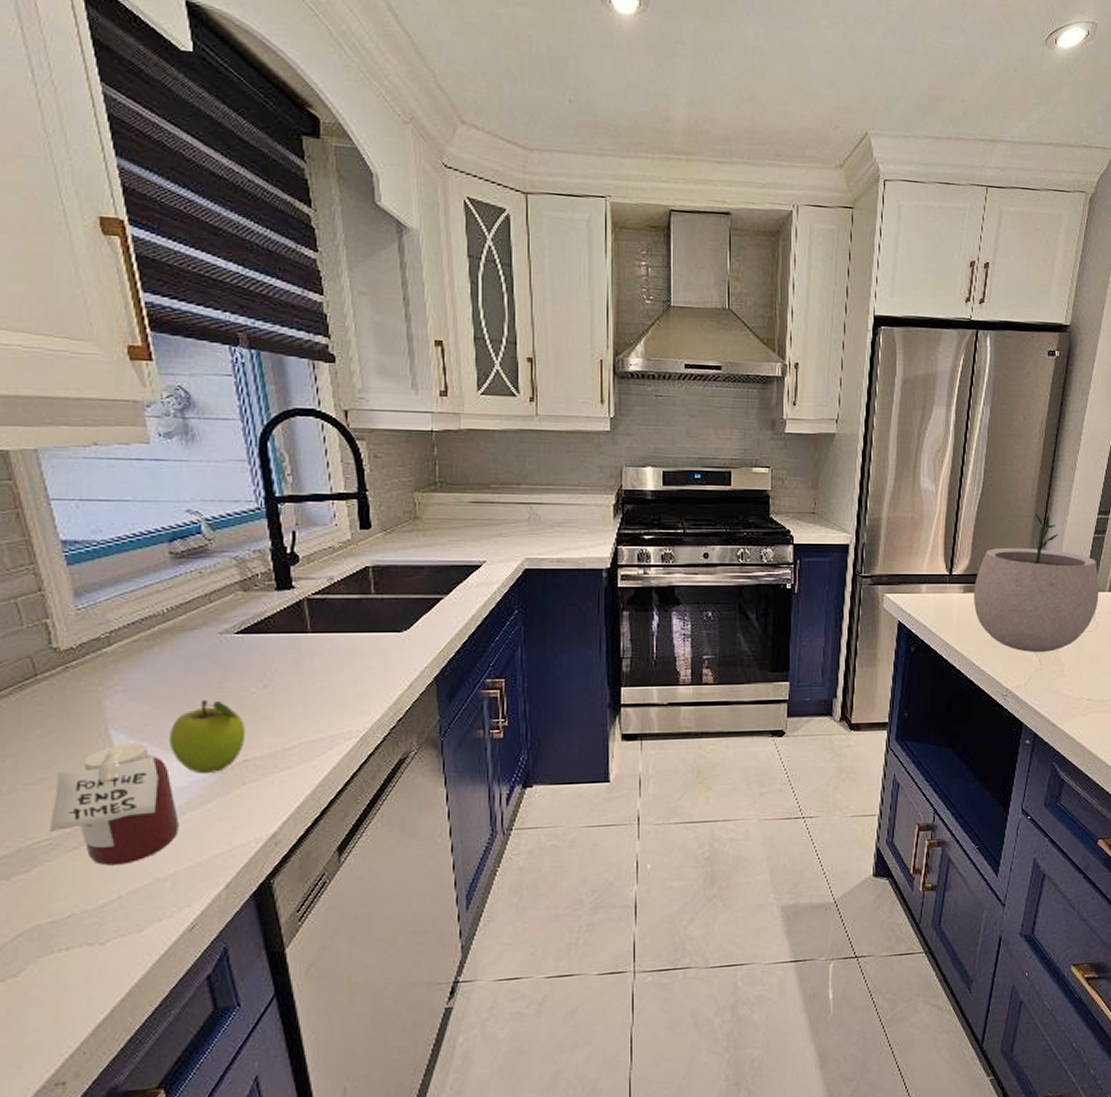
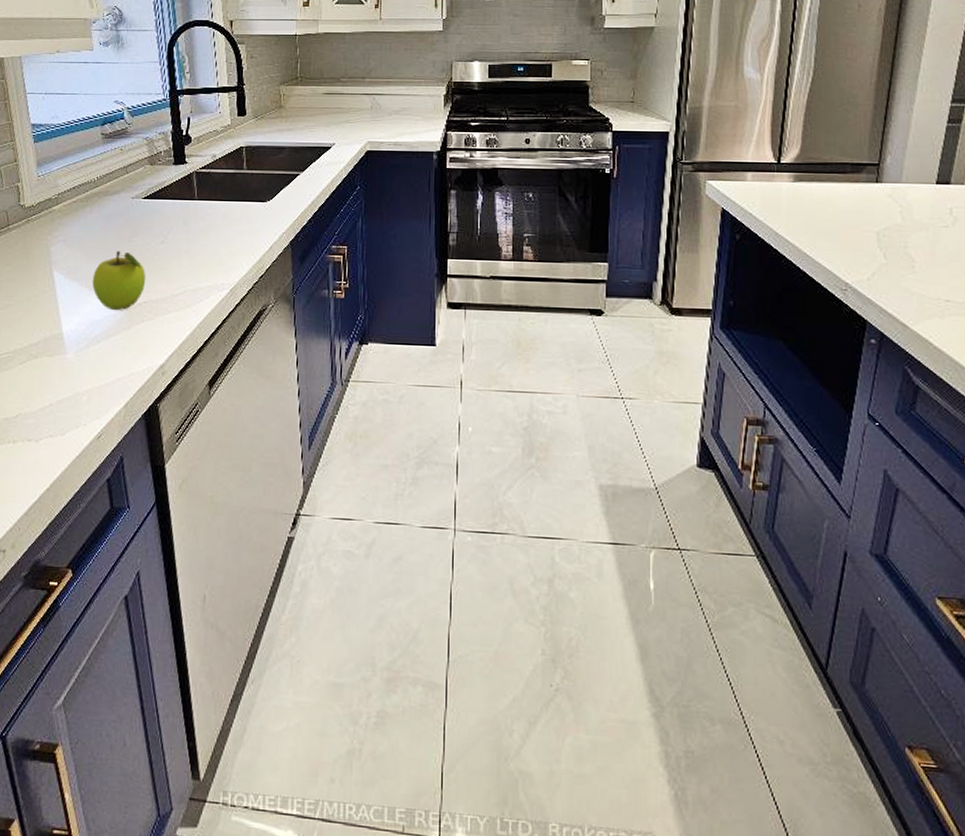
jar: present [49,742,179,866] -> none [8,281,95,379]
plant pot: present [974,514,1099,652] -> none [805,102,956,246]

